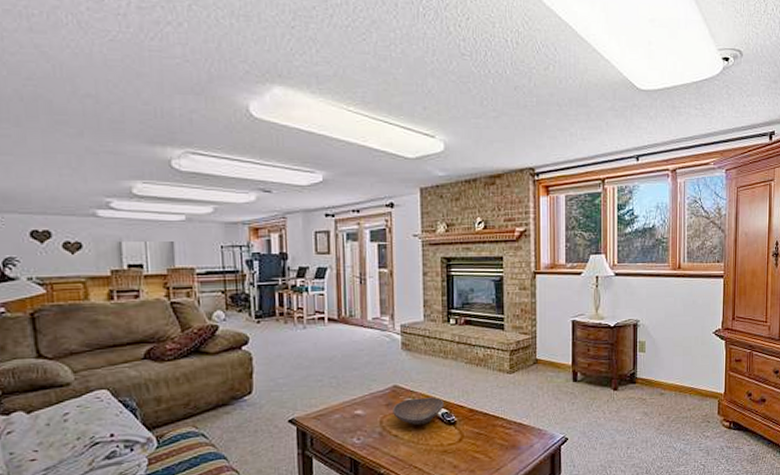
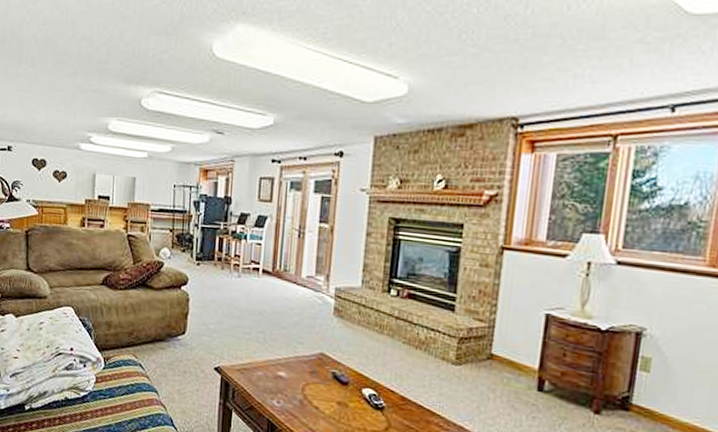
decorative bowl: present [393,397,444,426] -> none [316,371,373,403]

